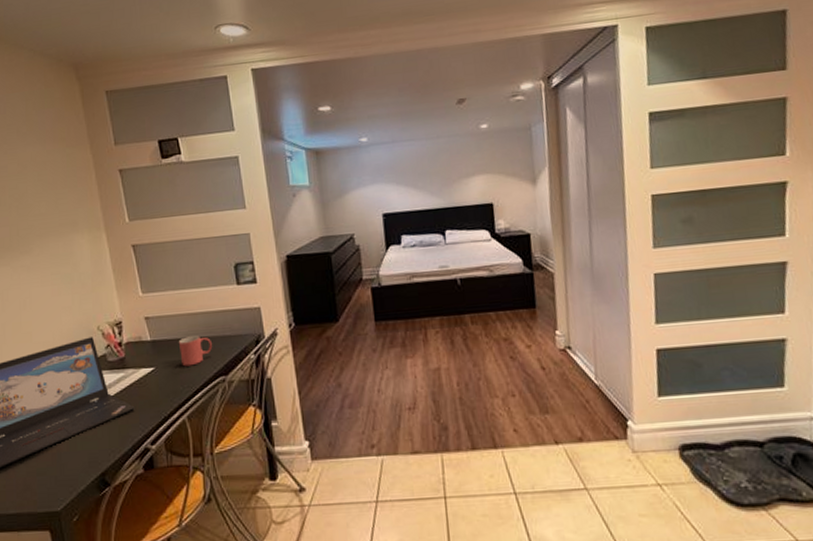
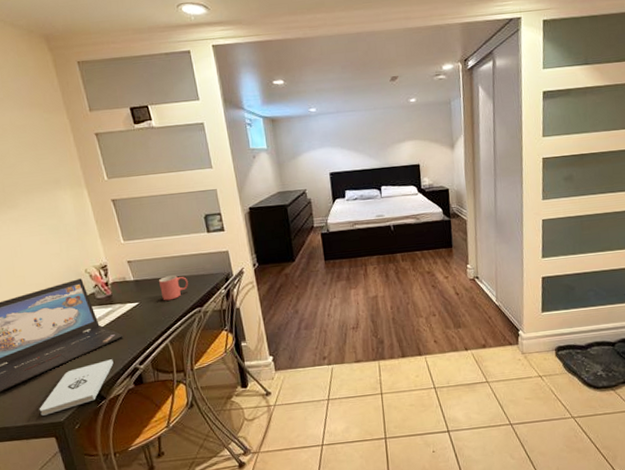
notepad: none [34,436,122,503] -> present [39,359,114,416]

